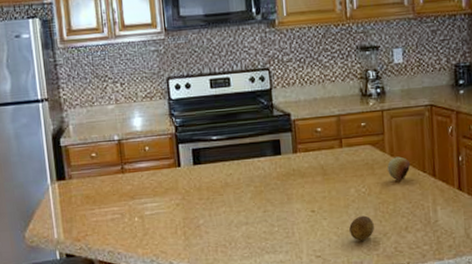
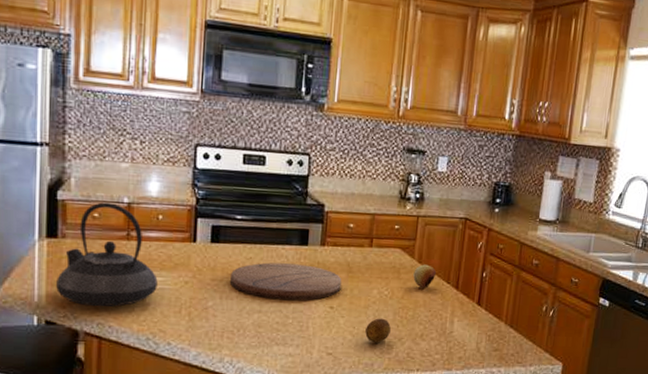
teapot: none [70,142,154,237] -> present [56,202,158,307]
cutting board: none [215,173,319,211] -> present [230,262,342,301]

